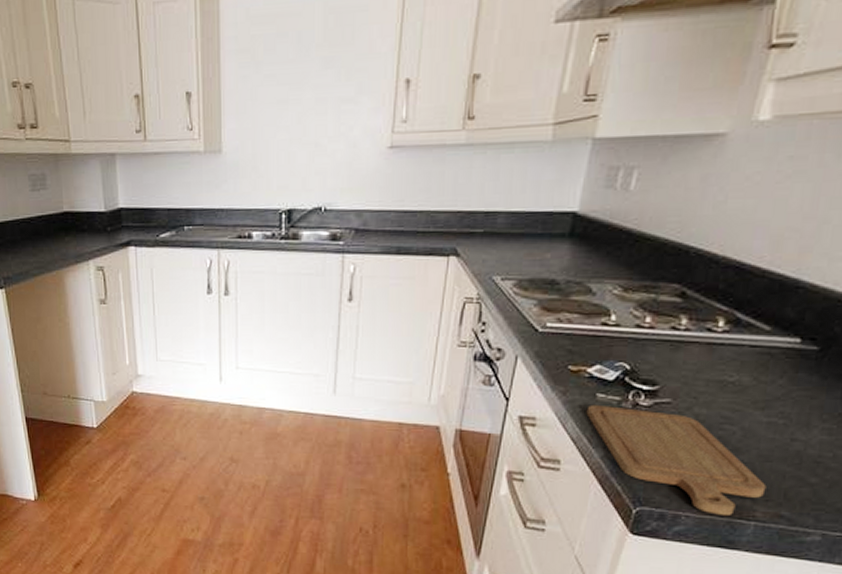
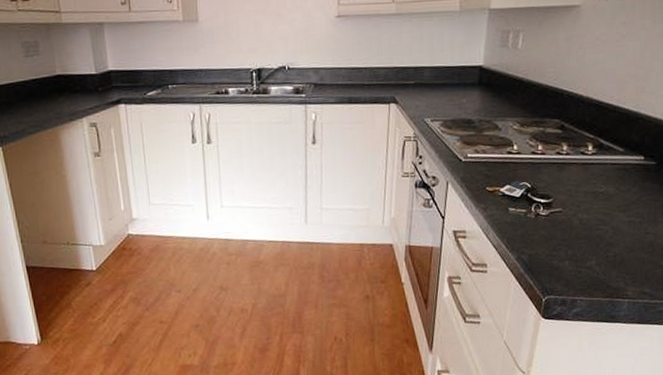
chopping board: present [586,404,766,515] -> none [502,216,633,297]

